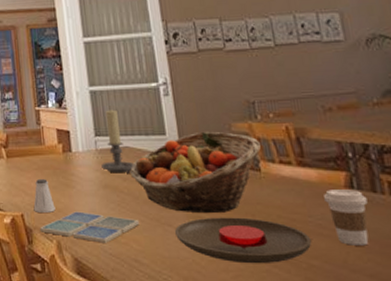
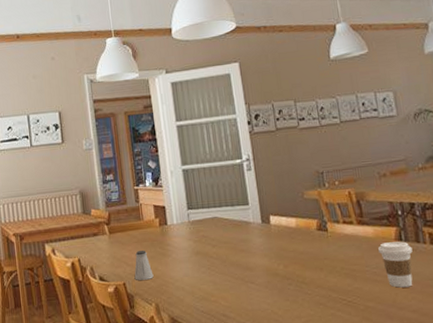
drink coaster: present [39,211,139,243] -> none [140,276,227,303]
candle holder: present [101,109,135,173] -> none [193,185,223,241]
fruit basket: present [130,131,261,214] -> none [219,199,328,271]
plate: present [174,217,312,264] -> none [256,271,368,310]

